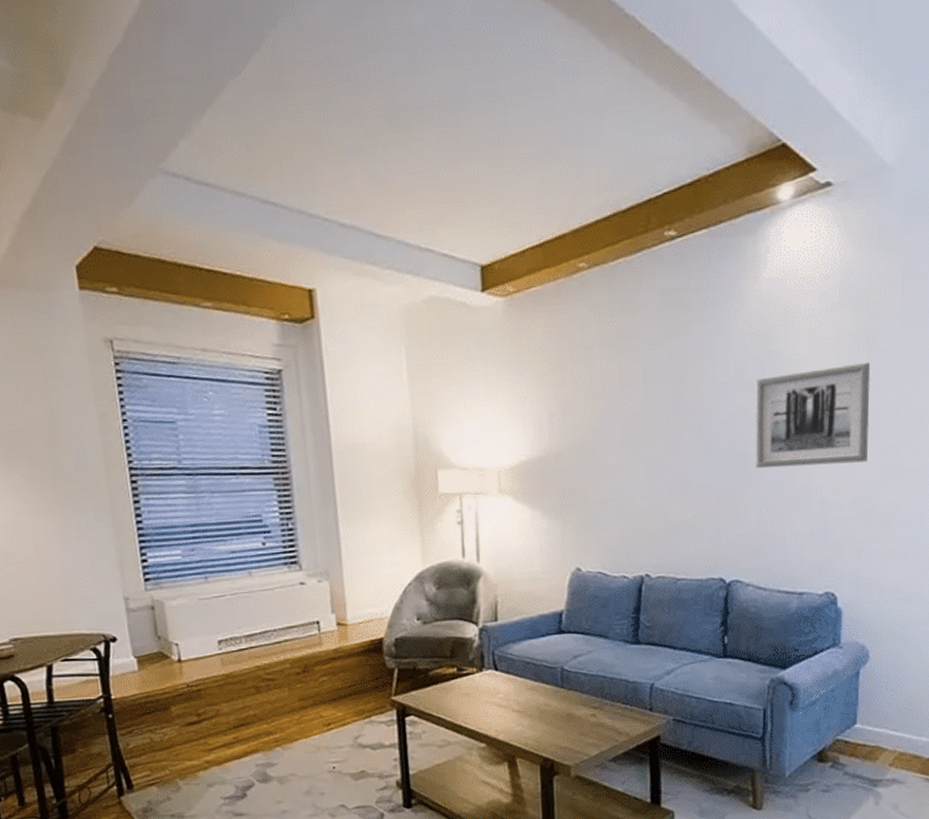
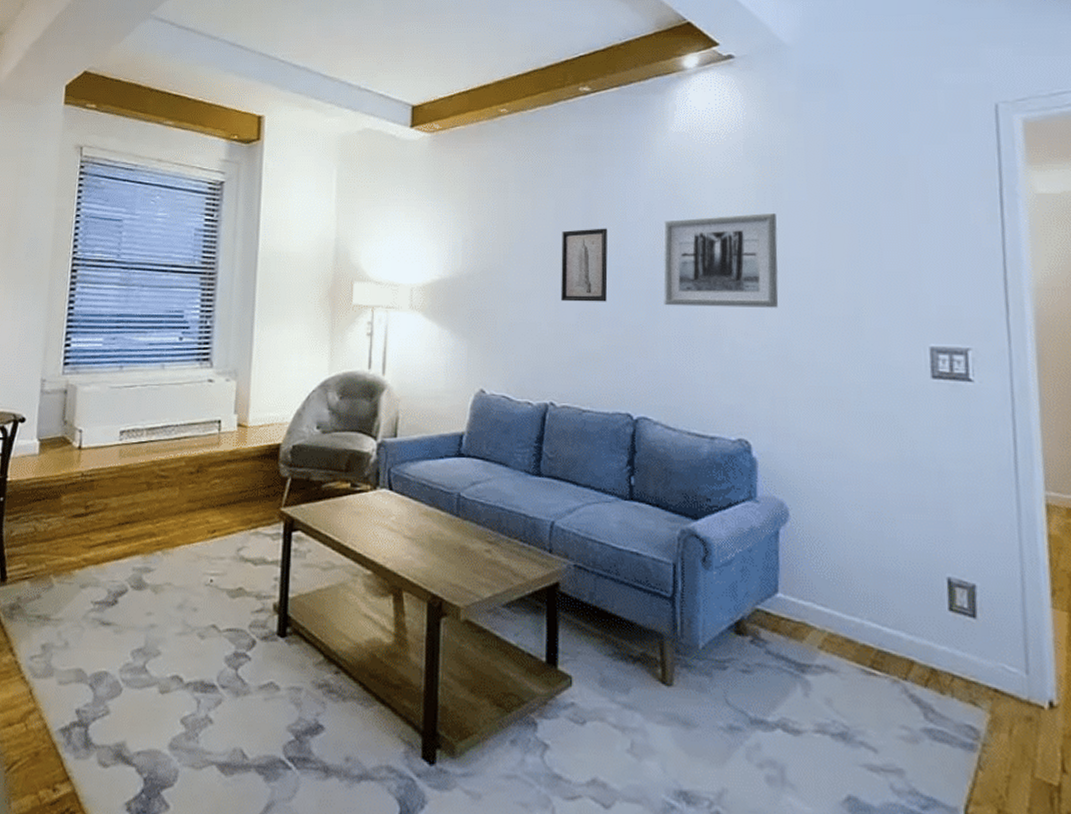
wall art: none [651,391,699,473] -> present [561,228,608,302]

